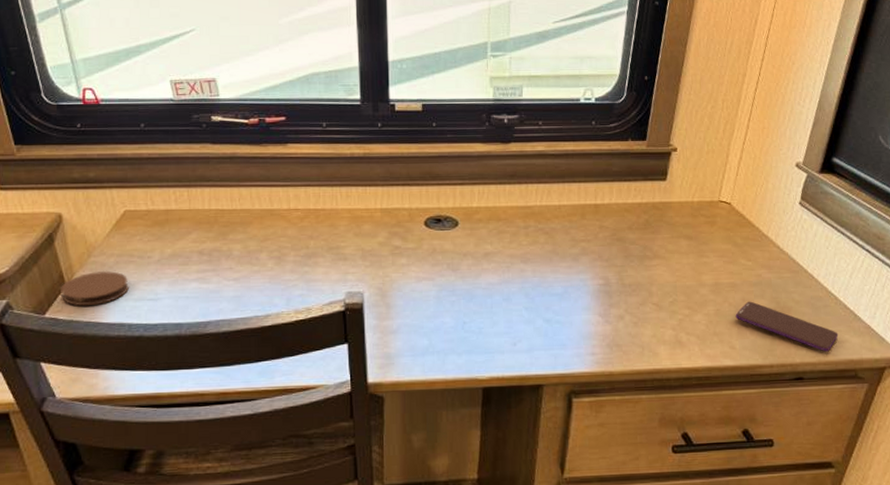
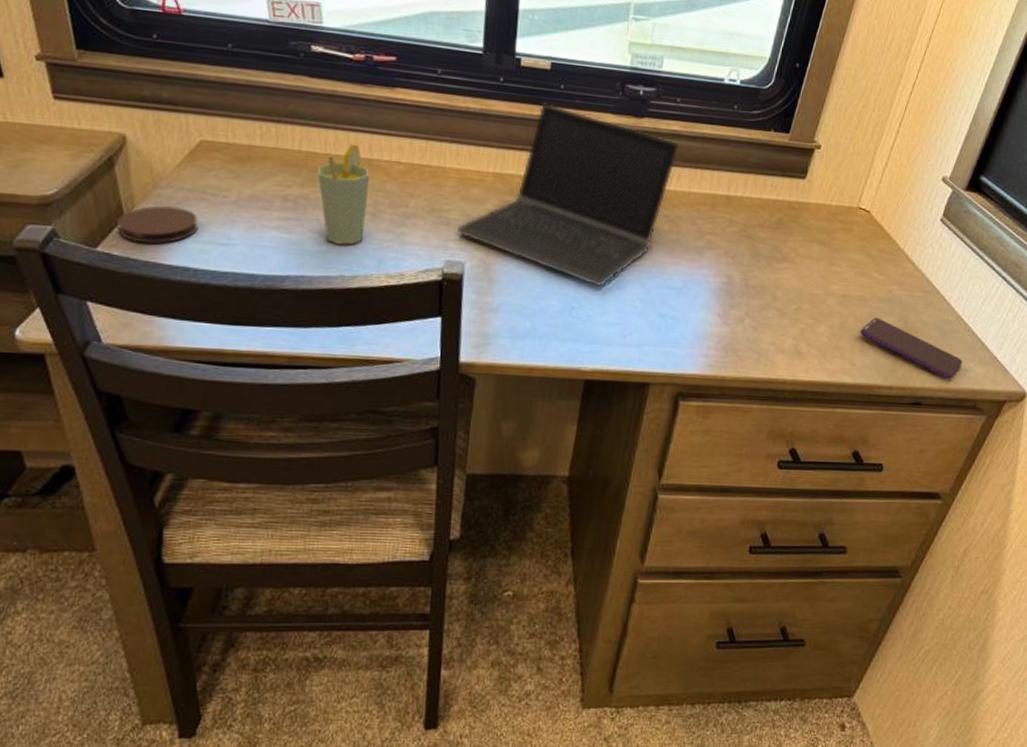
cup: none [226,198,272,288] -> present [317,143,369,245]
laptop computer: none [354,141,547,302] -> present [457,103,680,288]

